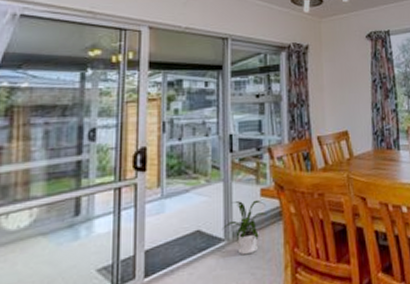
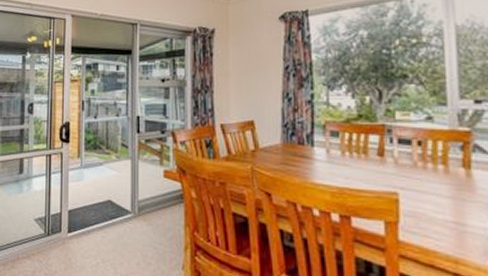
house plant: present [221,199,268,255] -> none [129,179,170,230]

